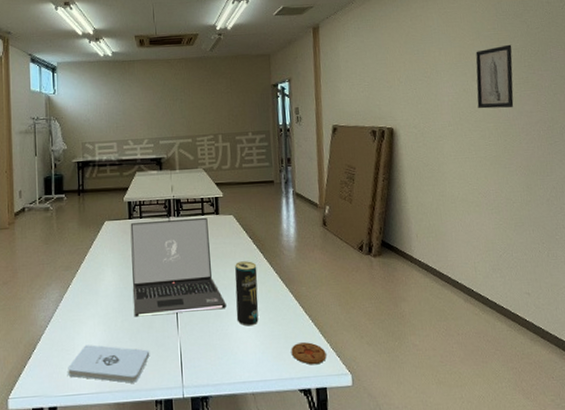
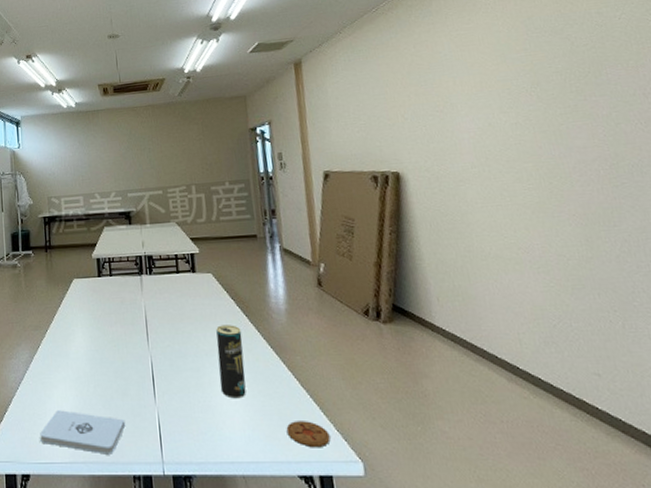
laptop: present [130,218,227,317] -> none [99,276,209,383]
wall art: present [475,44,514,109] -> none [502,66,559,146]

